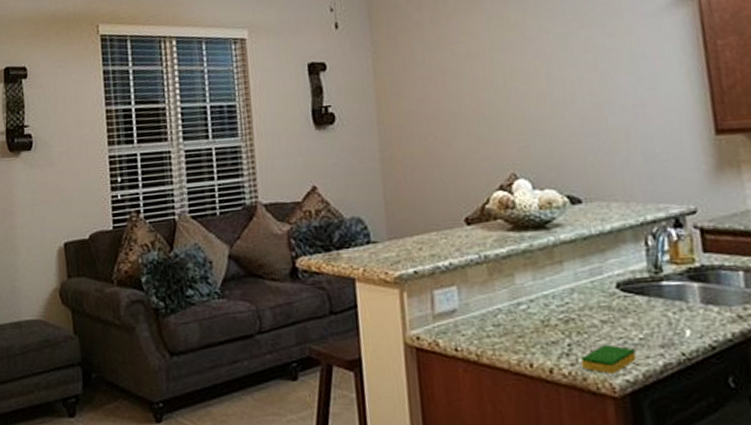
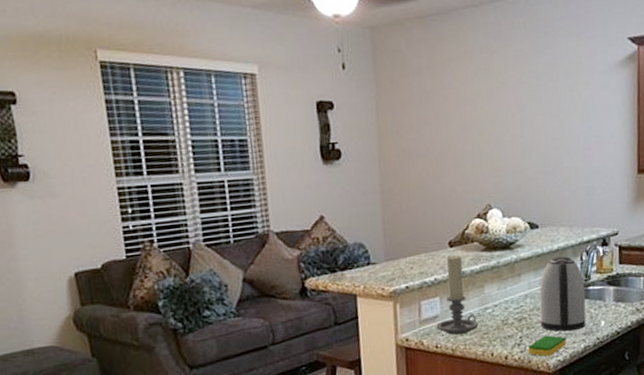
candle holder: none [454,234,510,336] -> present [436,255,479,335]
kettle: none [590,240,663,341] -> present [539,256,586,332]

